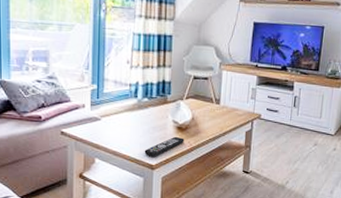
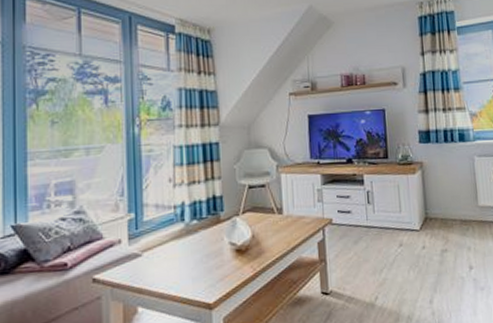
remote control: present [144,136,185,157] -> none [198,261,246,294]

